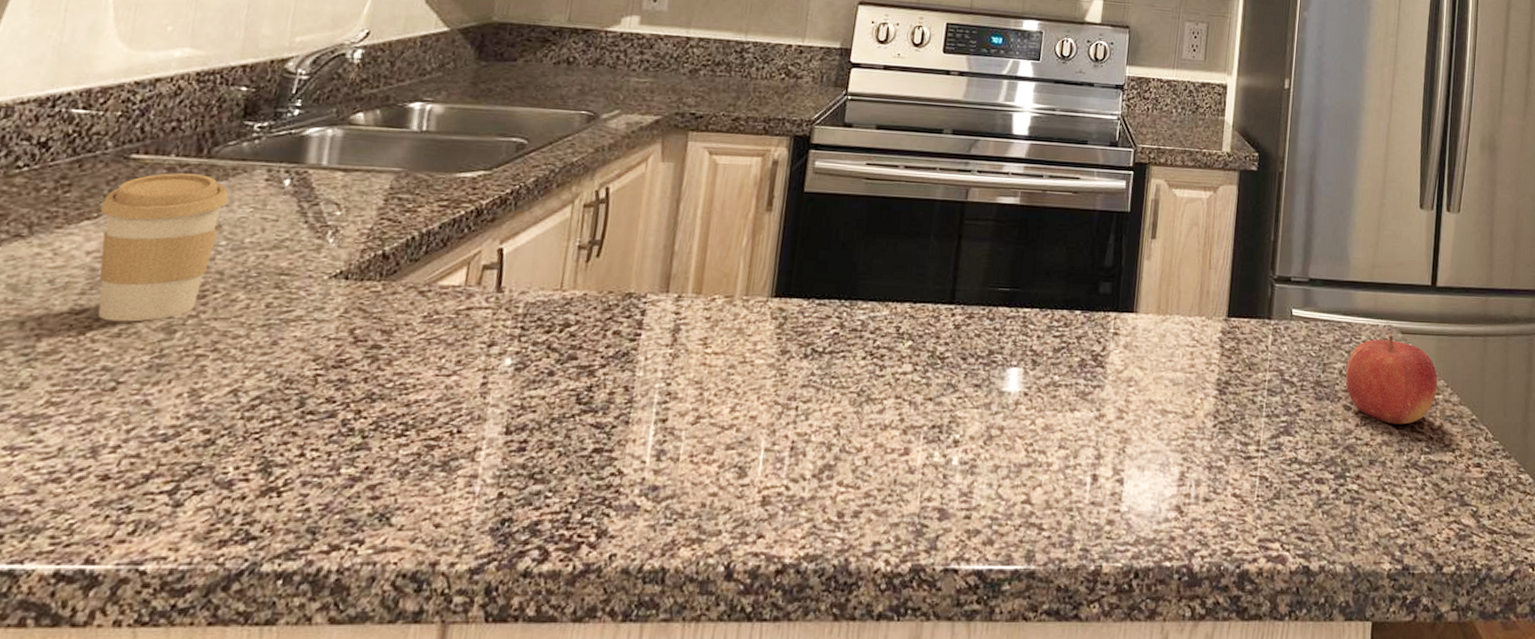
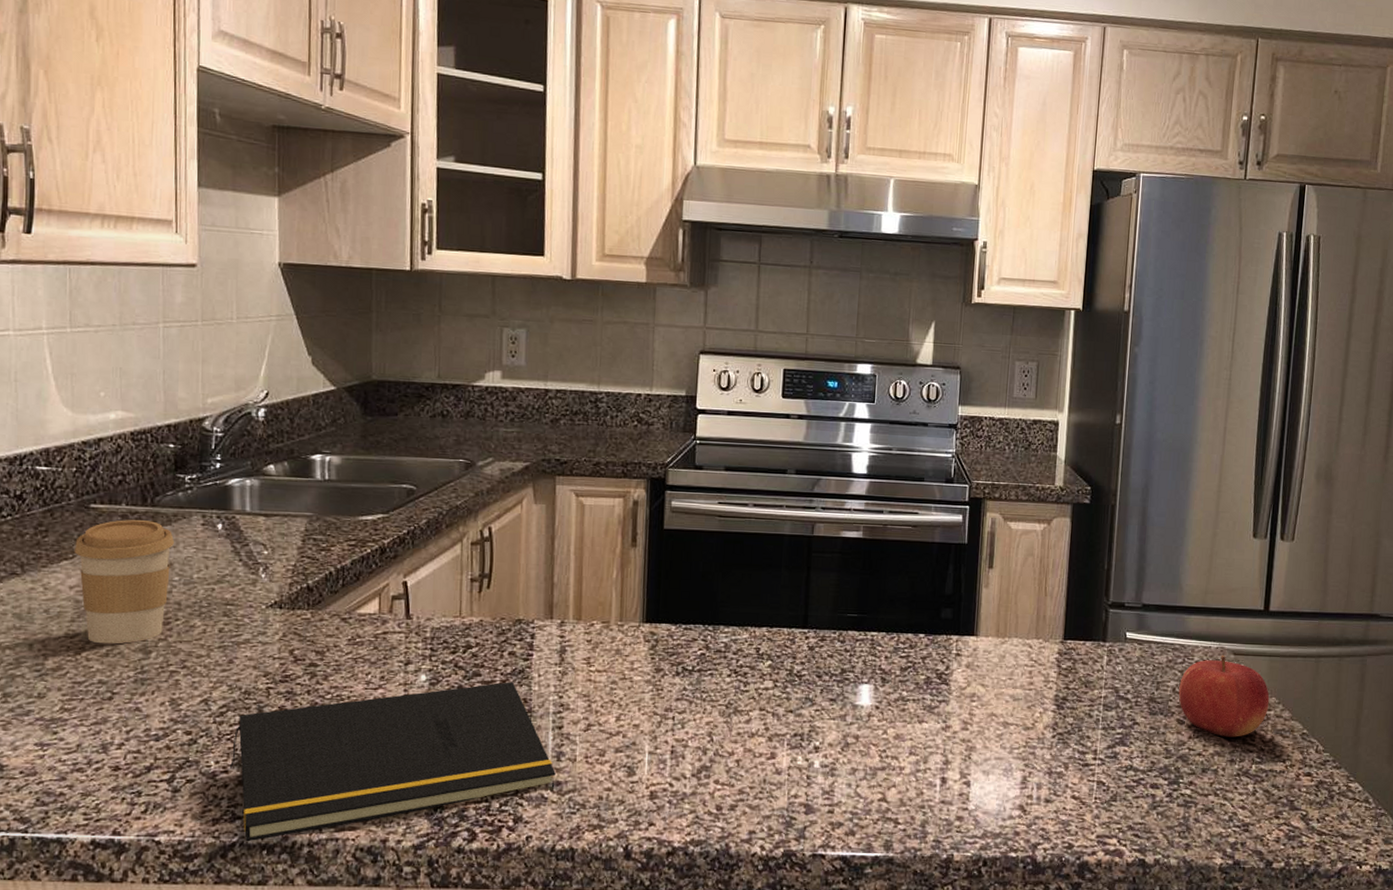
notepad: none [251,366,653,569] -> present [229,682,556,842]

